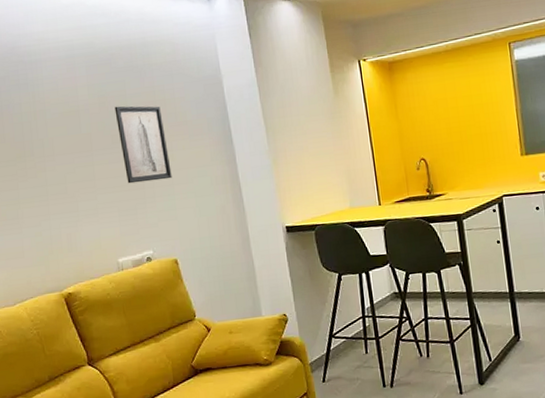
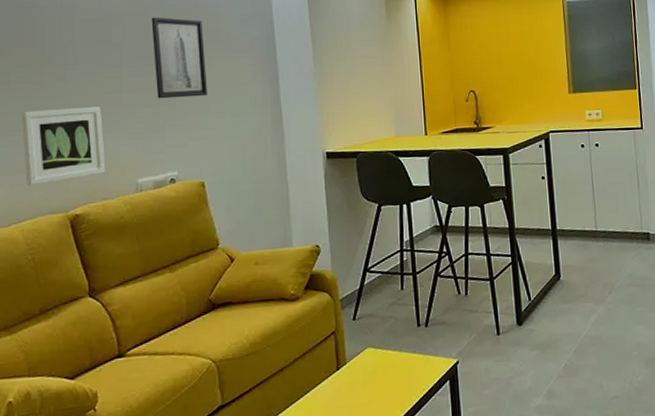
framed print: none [12,194,90,269] -> present [21,107,106,186]

